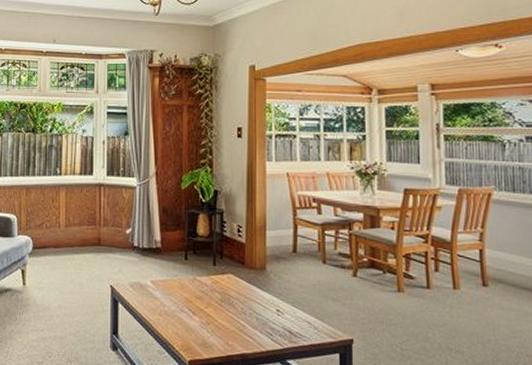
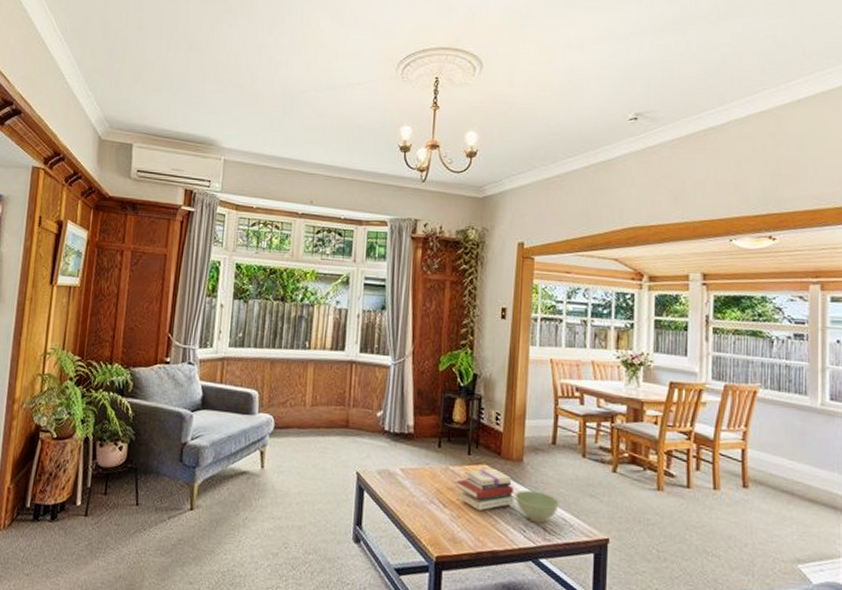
books: none [204,277,260,317] -> present [456,468,514,510]
bowl: none [259,296,303,327] -> present [514,490,559,524]

